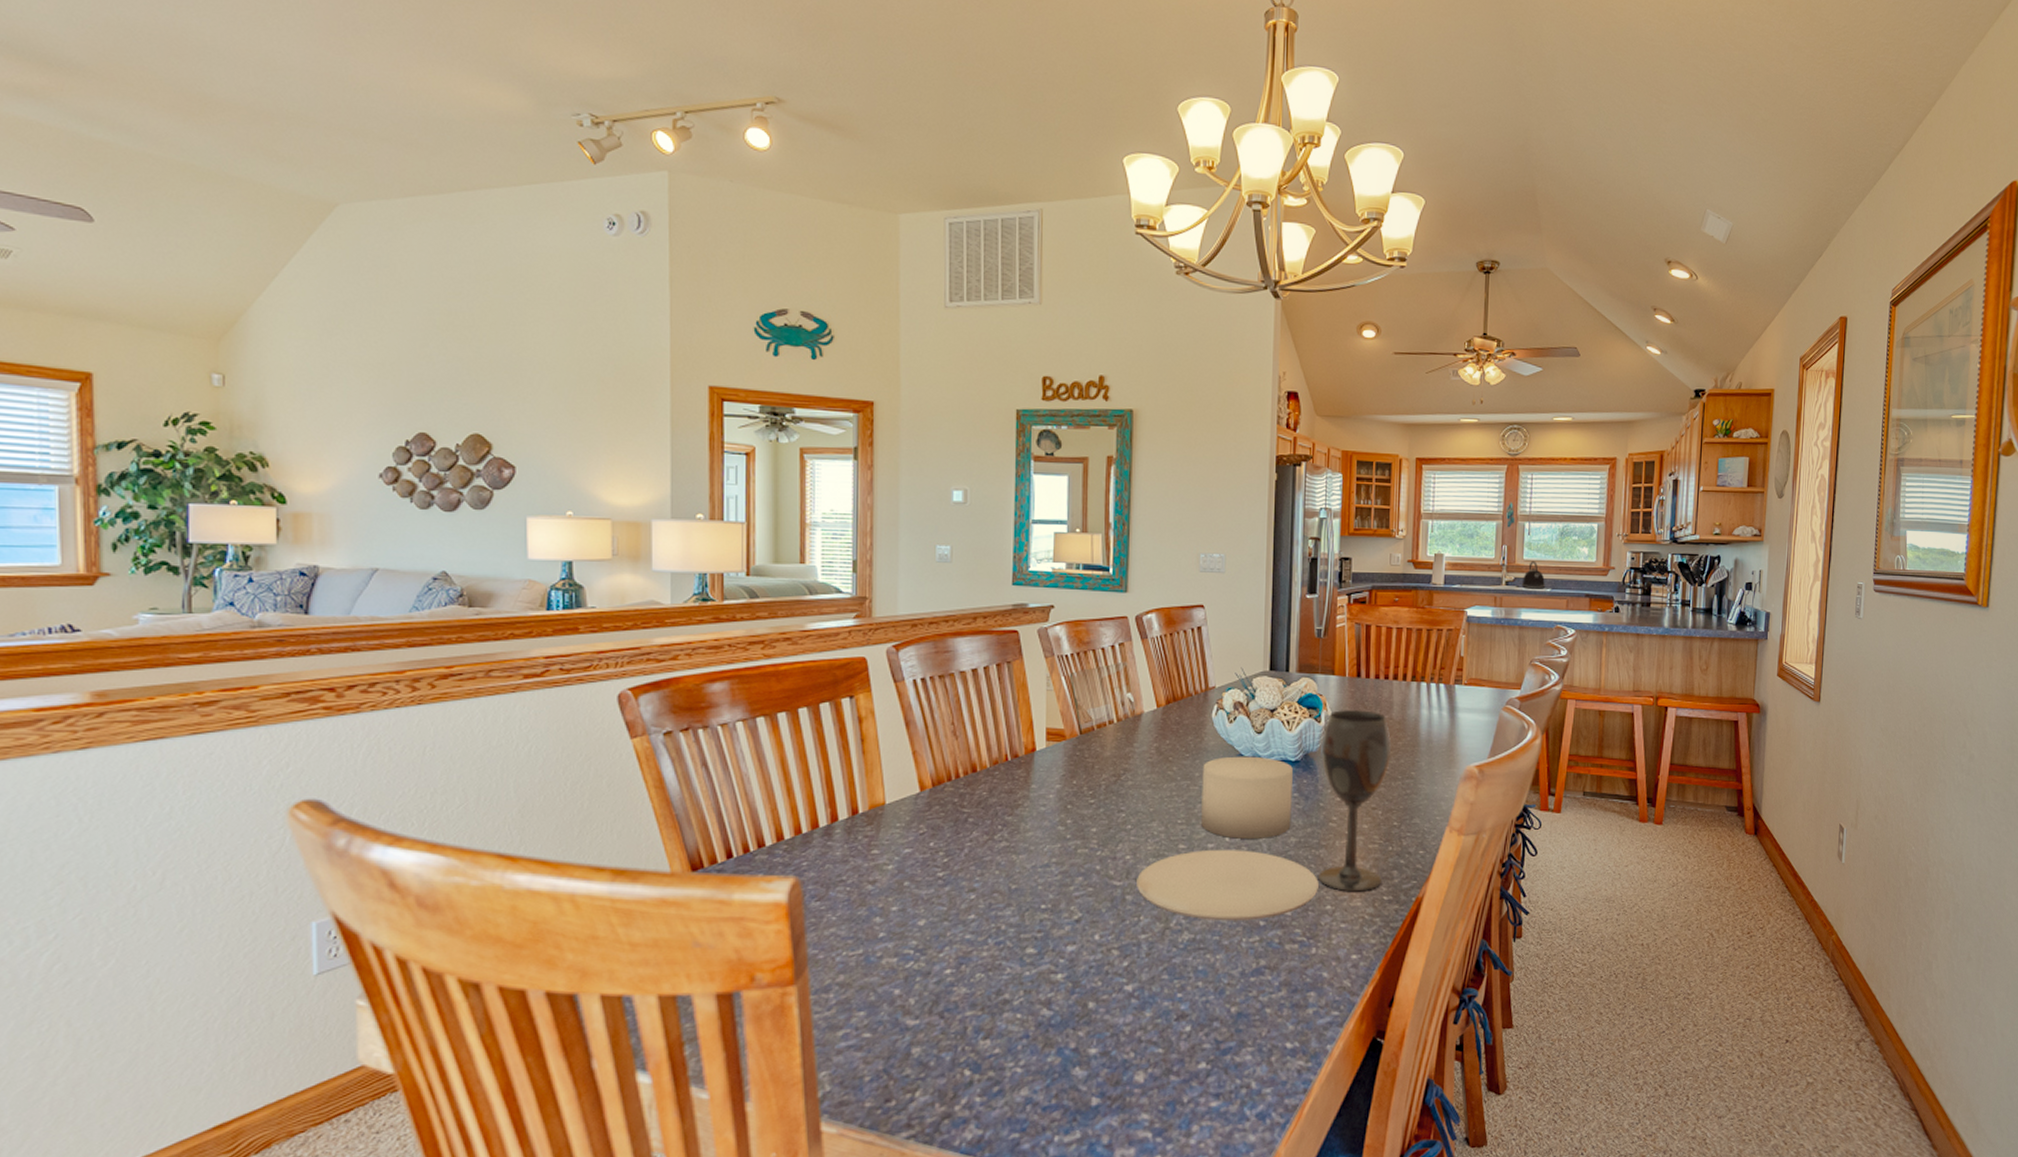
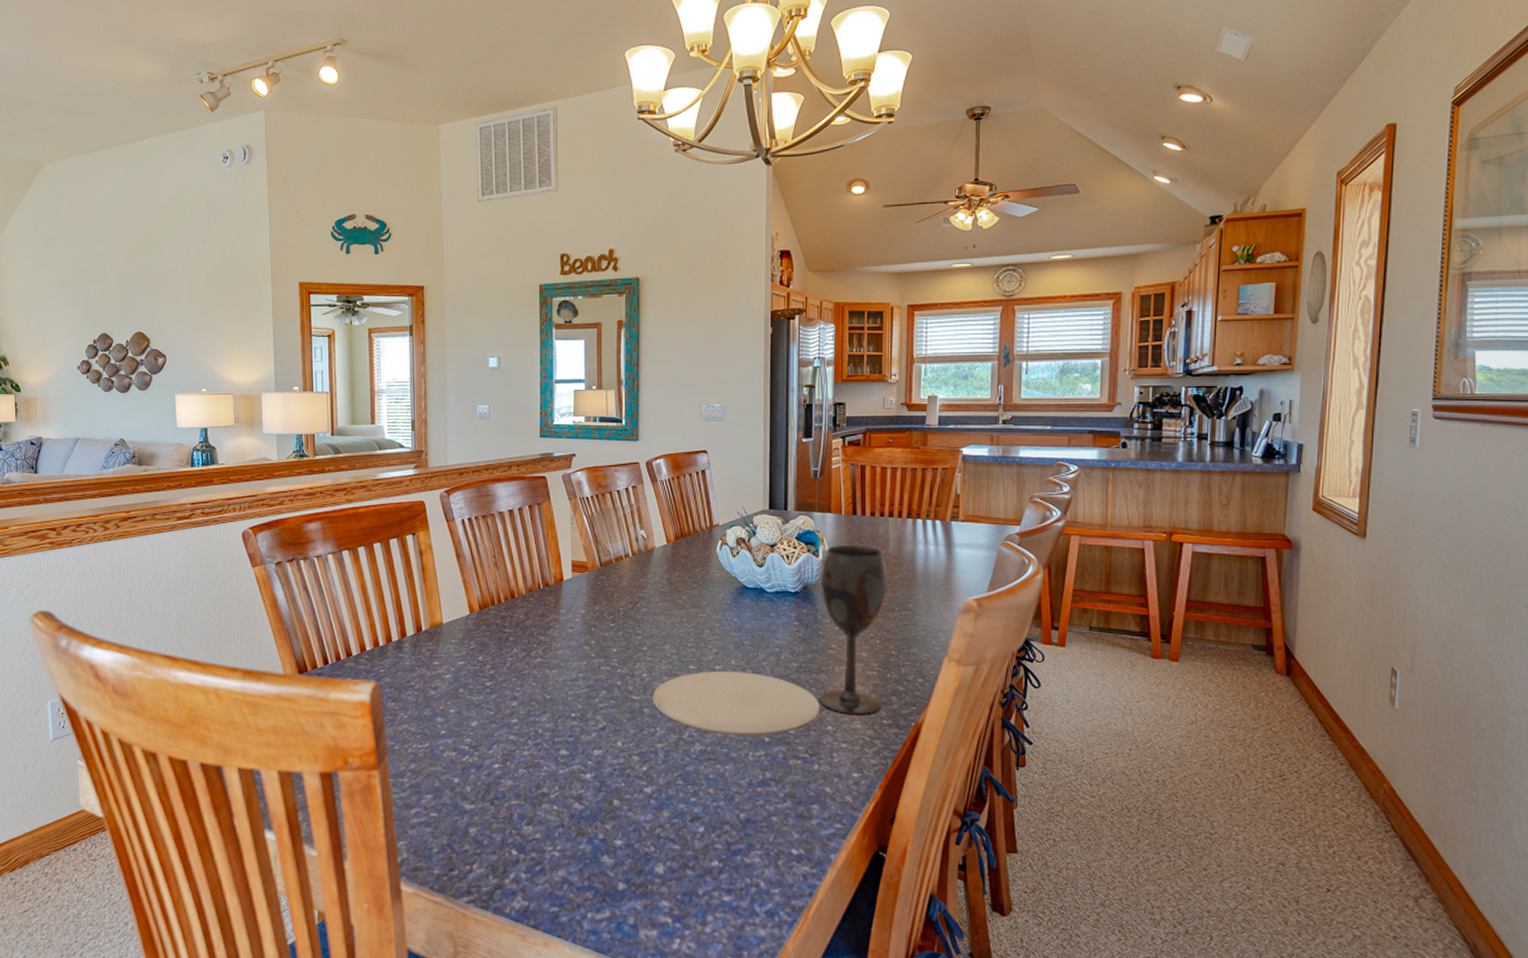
candle: present [1201,741,1293,839] -> none [709,573,793,662]
kettle: present [1522,560,1545,590] -> none [1020,399,1044,428]

